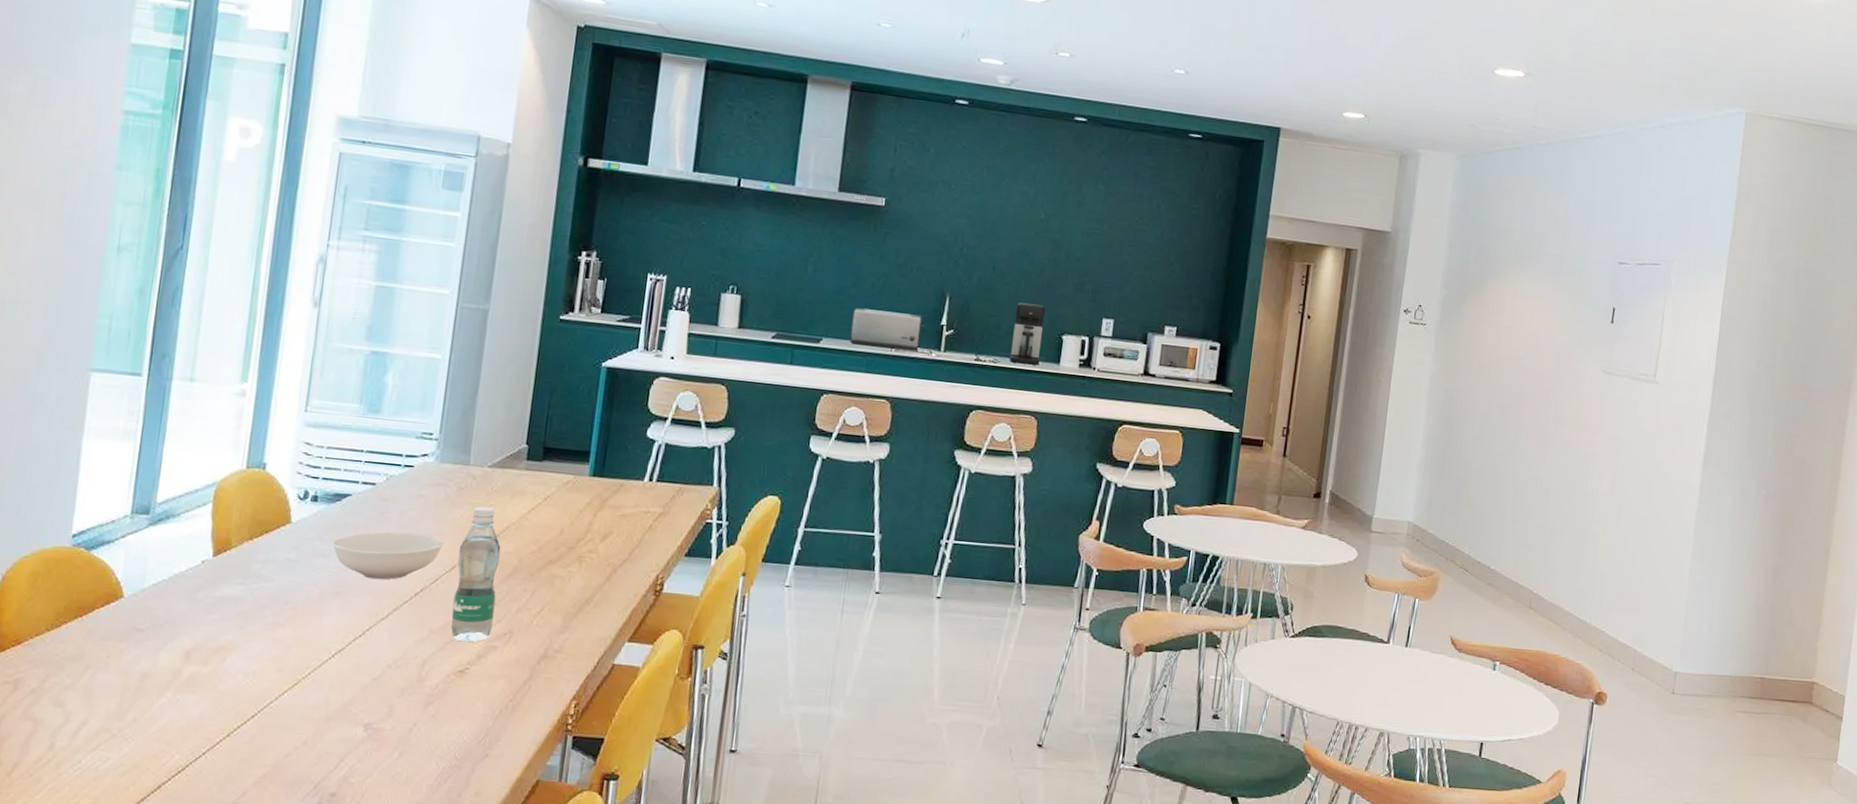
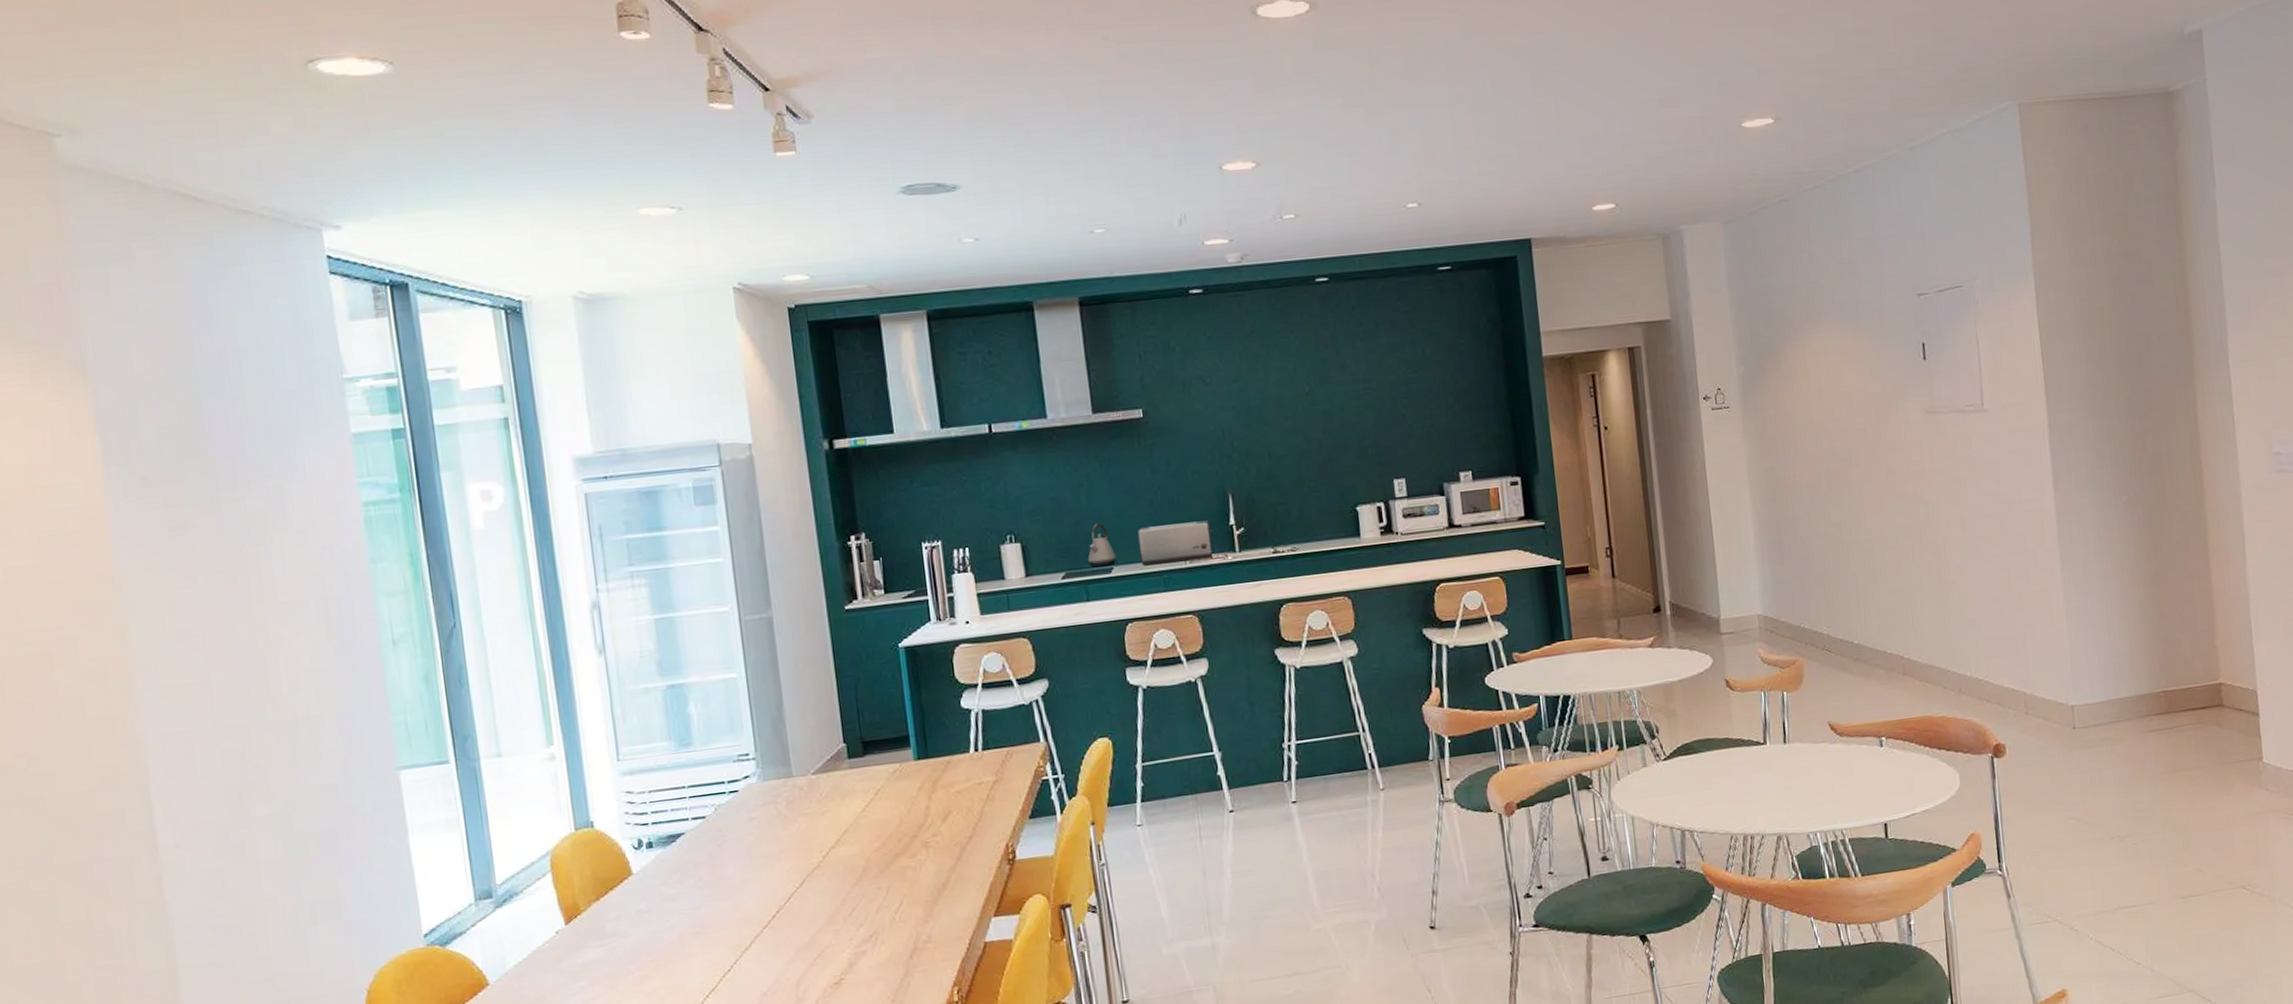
bowl: present [332,531,444,580] -> none [678,855,787,912]
bottle: present [450,506,501,642] -> none [803,814,857,954]
kettle: none [800,294,828,338] -> present [1087,523,1117,569]
coffee maker: present [1009,302,1045,365] -> none [1302,481,1340,547]

